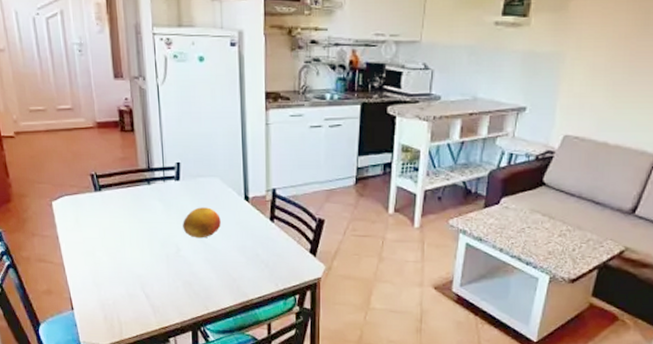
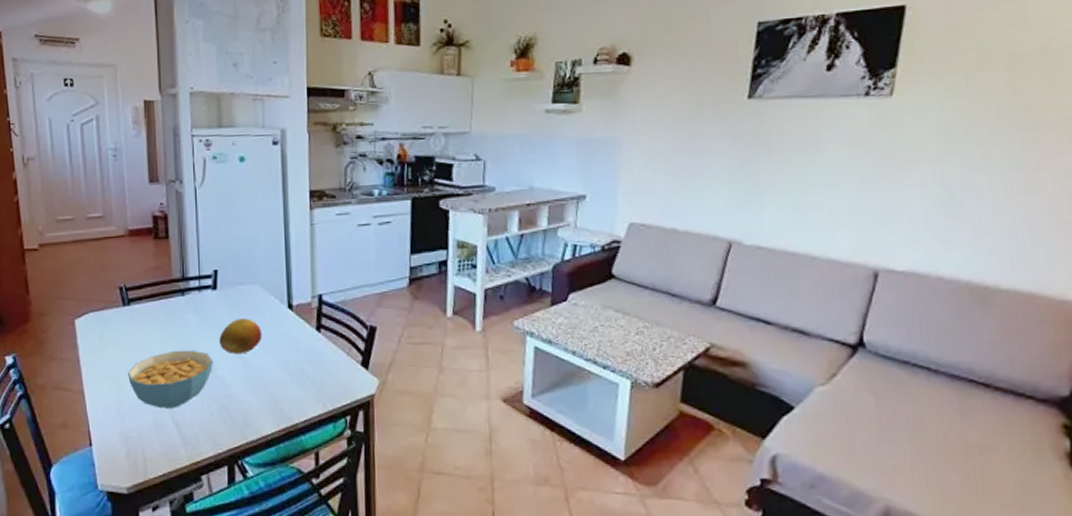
cereal bowl: none [102,232,178,282] -> present [128,350,213,409]

